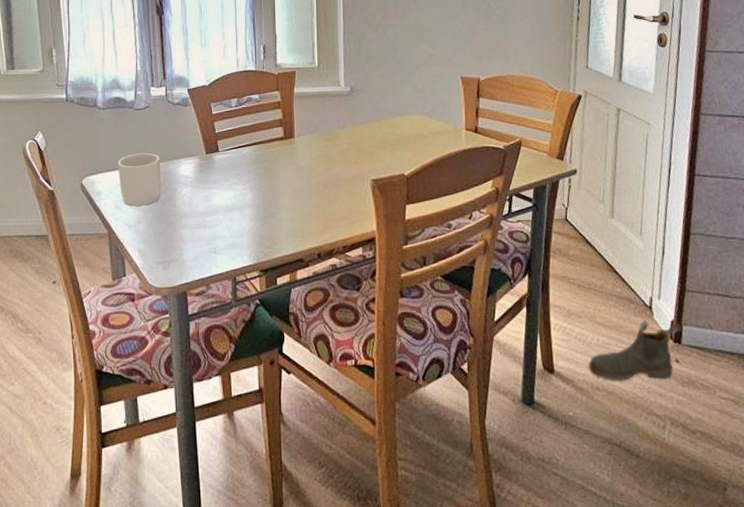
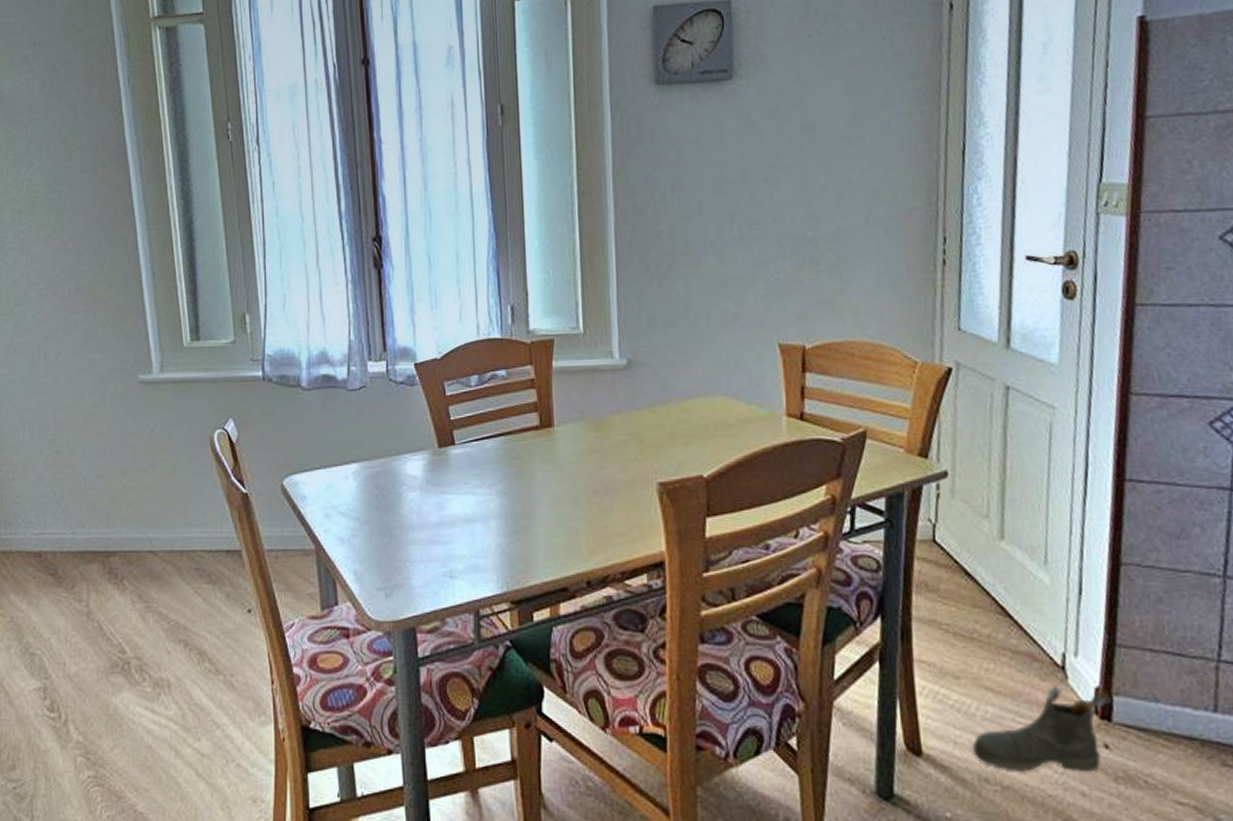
mug: present [117,152,161,206] -> none [326,445,382,515]

